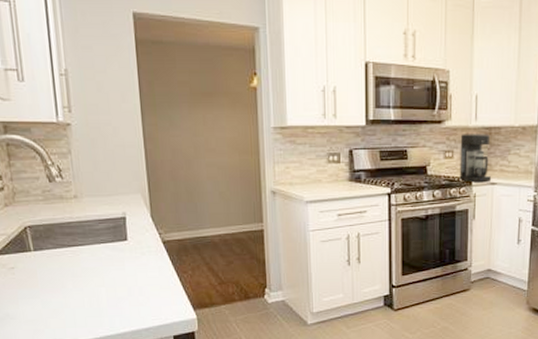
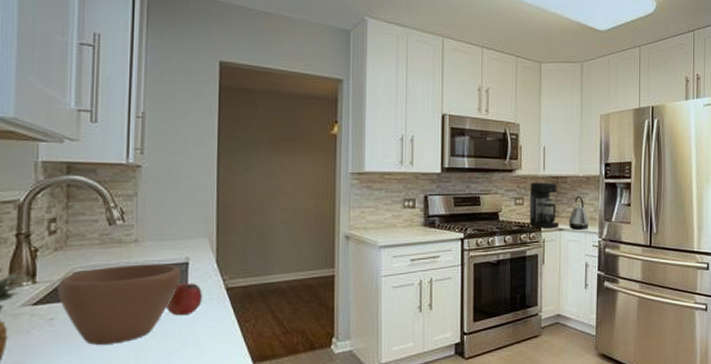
bowl: none [13,218,121,291] -> present [58,264,181,345]
fruit: none [110,236,142,266] -> present [166,283,202,316]
kettle: none [501,147,525,184] -> present [568,195,590,230]

